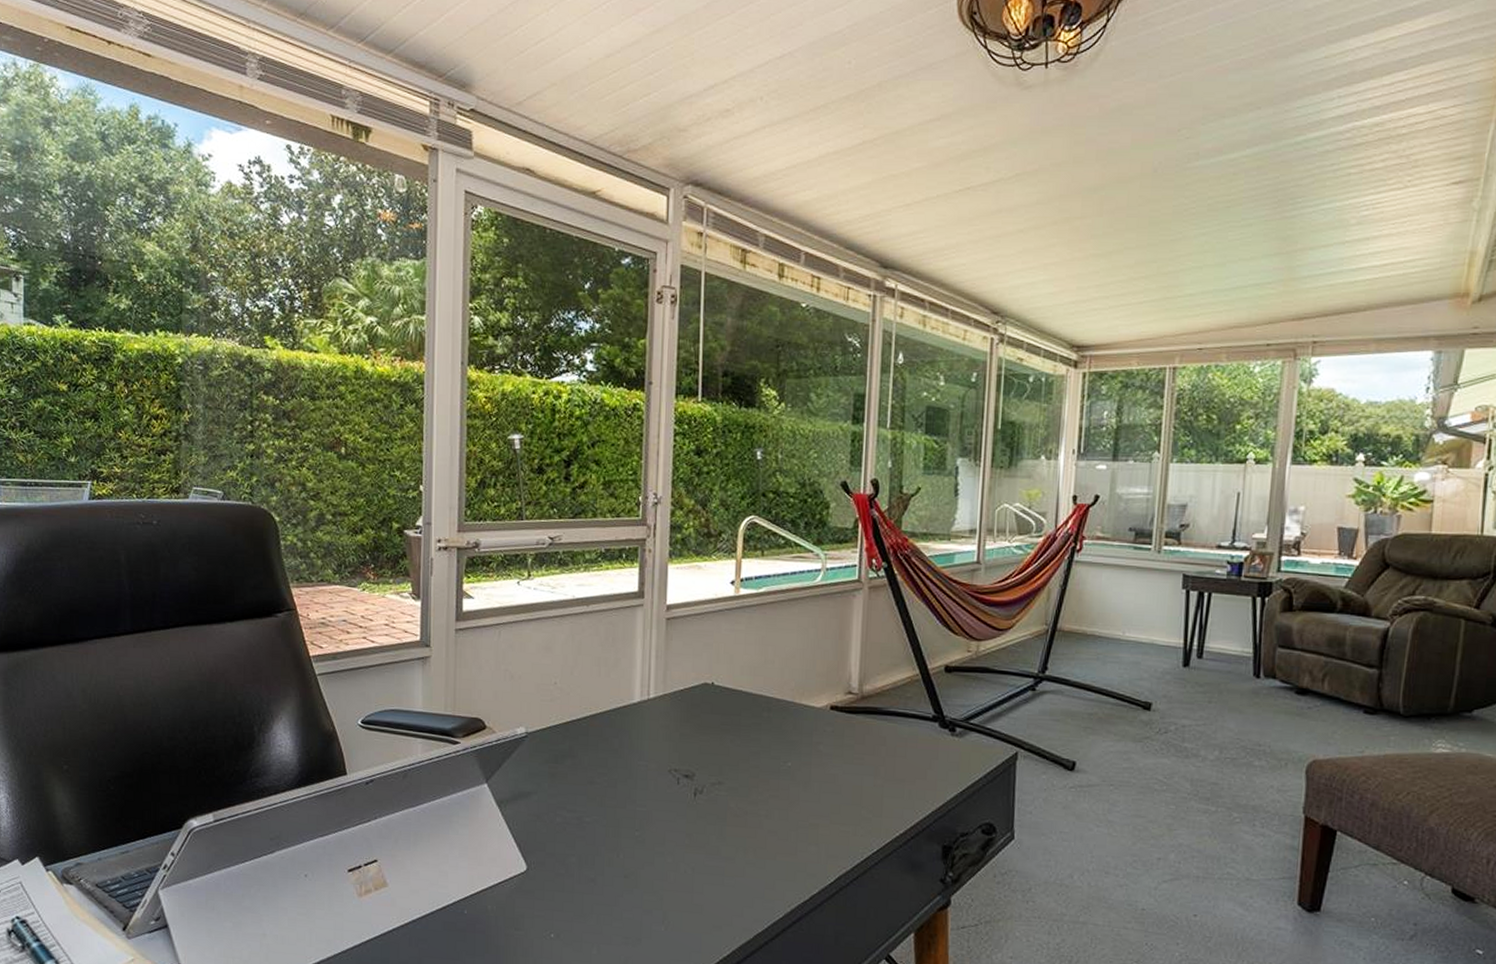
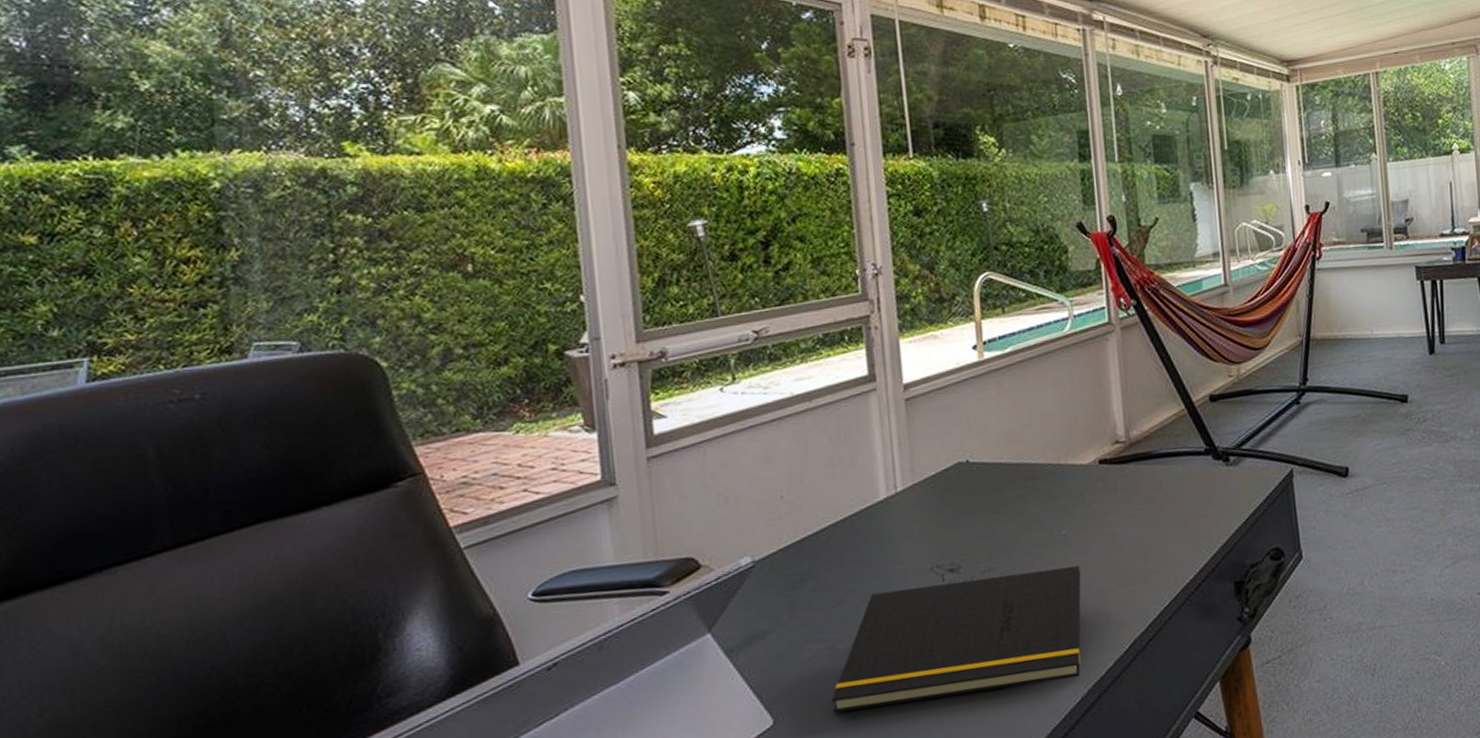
notepad: none [574,781,800,896] -> present [831,565,1081,714]

